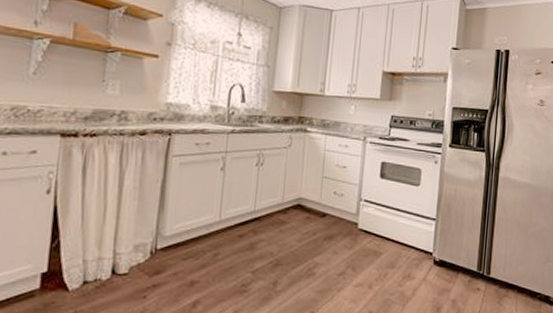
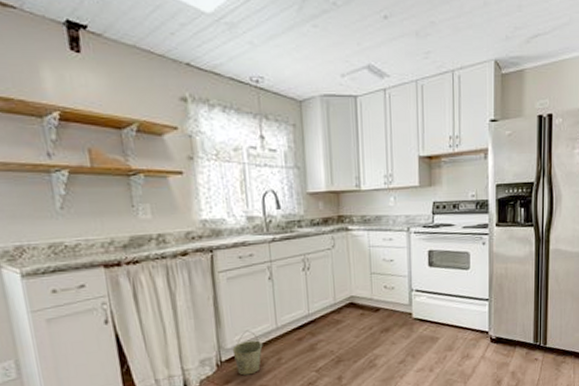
bucket: none [170,219,203,268] -> present [232,330,263,376]

